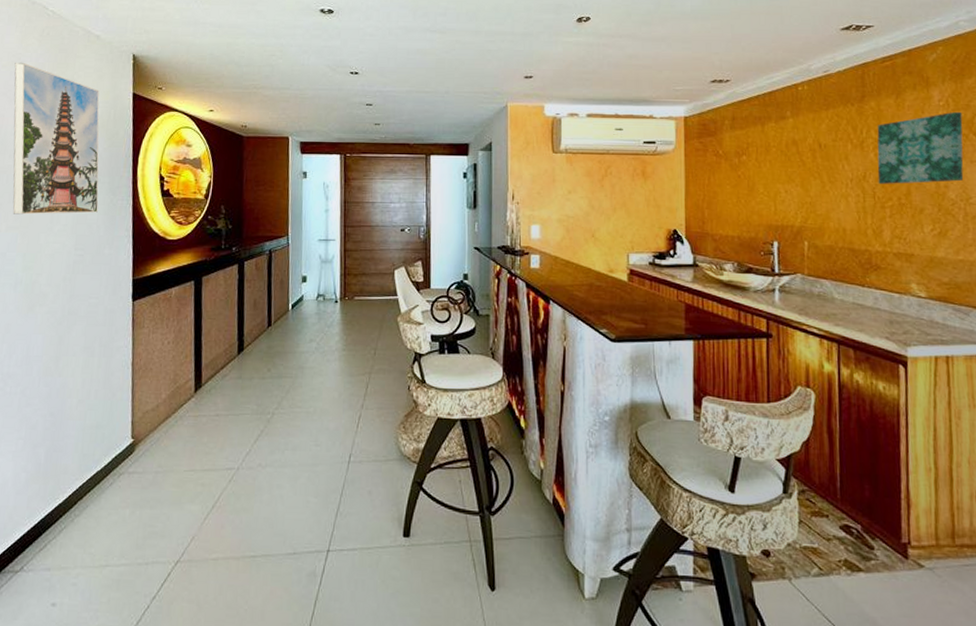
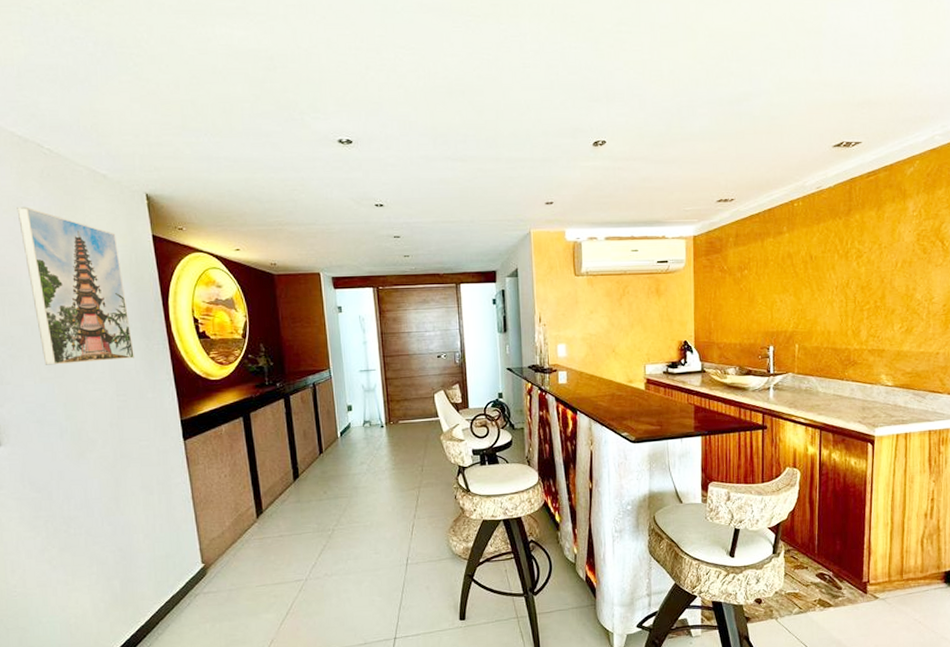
wall art: present [877,111,964,184] -> none [858,220,931,290]

